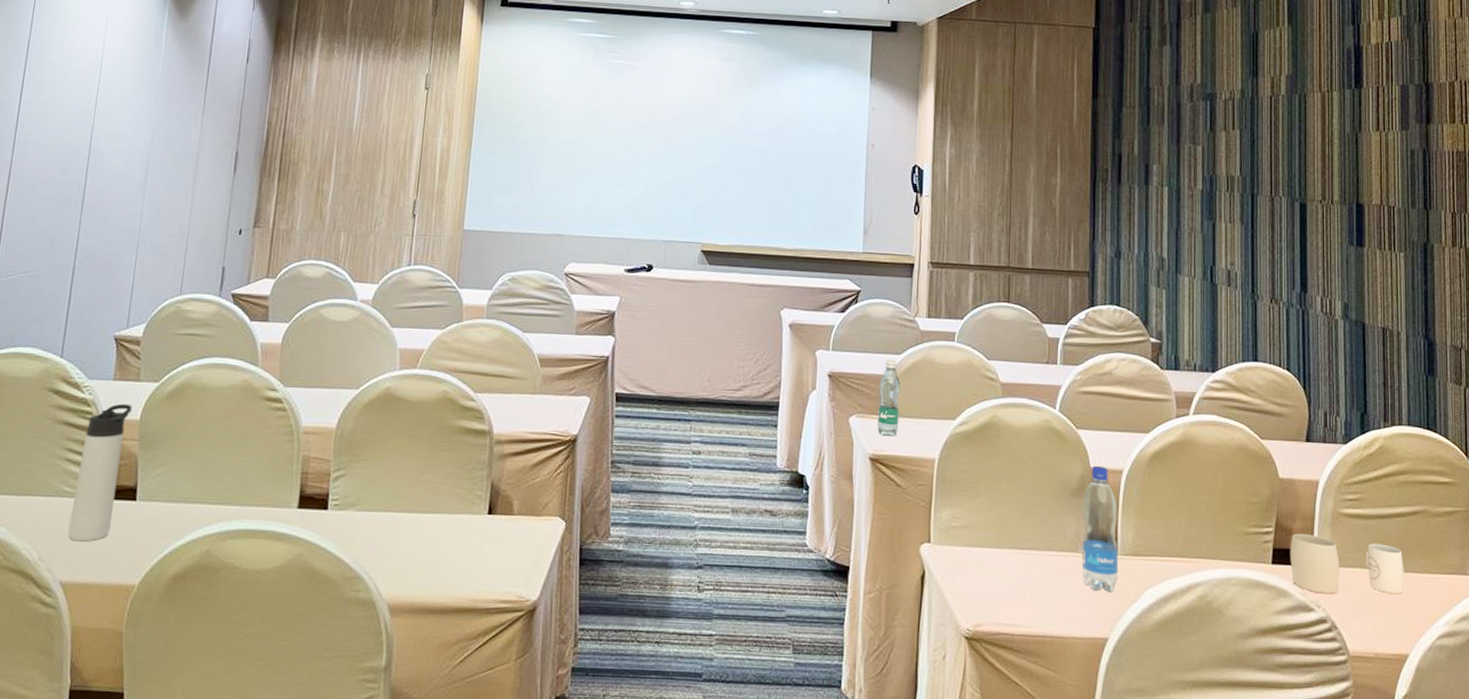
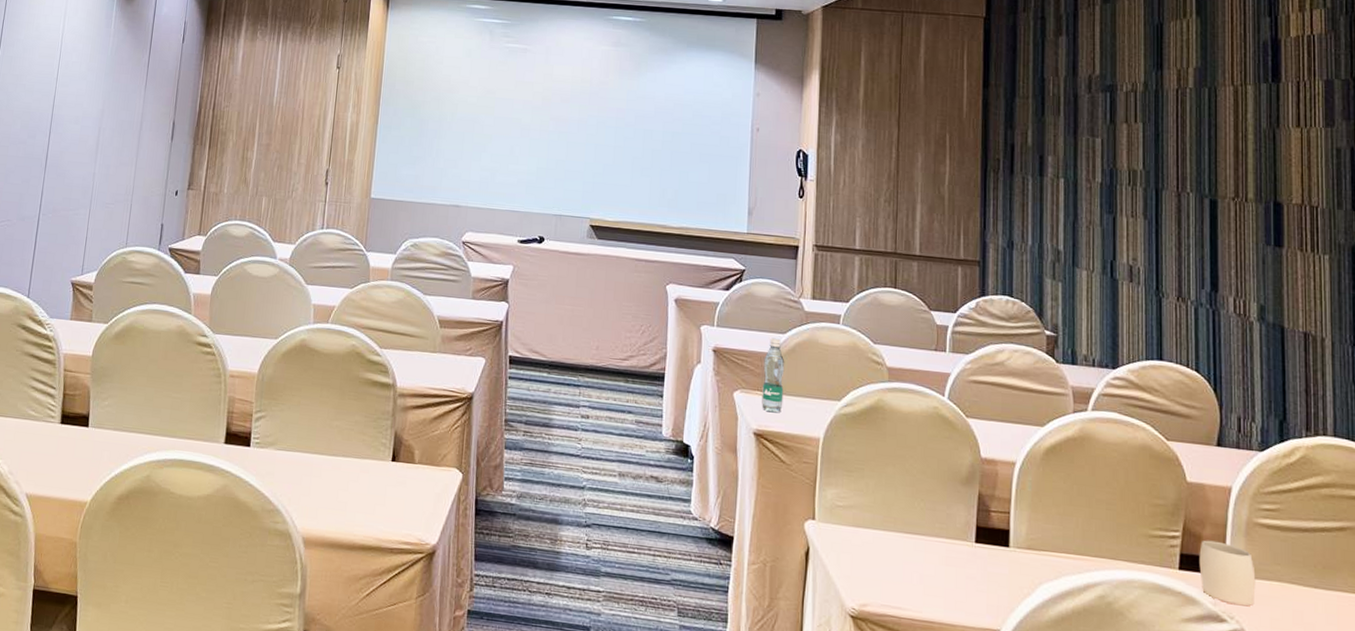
thermos bottle: present [68,403,132,542] -> none [32,340,86,461]
bottle: present [1081,465,1119,592] -> none [972,455,1011,584]
mug: present [1365,543,1404,595] -> none [1285,557,1330,613]

